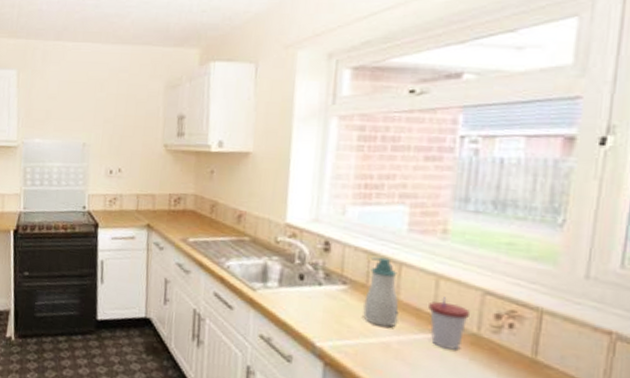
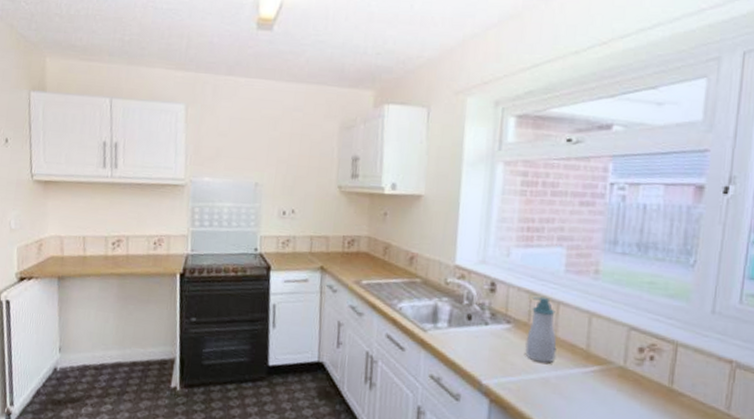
cup: present [428,297,470,350] -> none [582,333,617,383]

